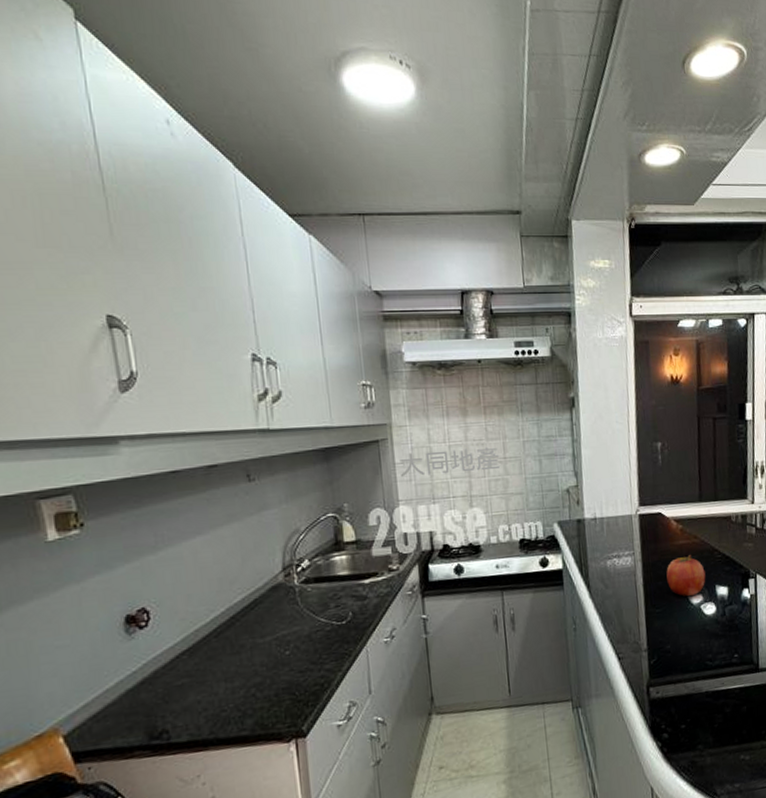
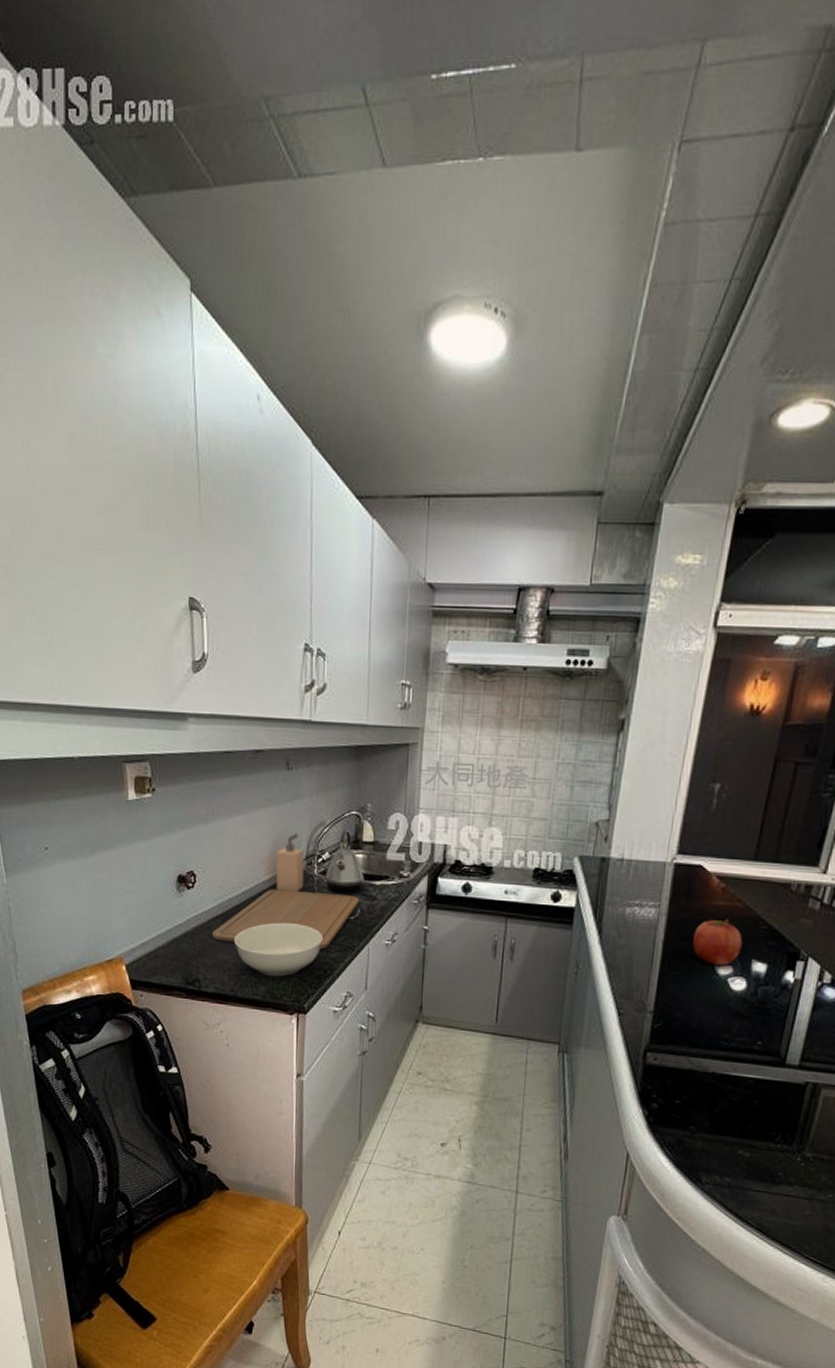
chopping board: none [178,599,351,681] -> present [212,889,360,950]
bowl: none [206,640,314,706] -> present [233,922,323,977]
soap dispenser: none [247,545,285,610] -> present [275,833,304,892]
kettle: none [307,531,351,599] -> present [325,828,364,892]

